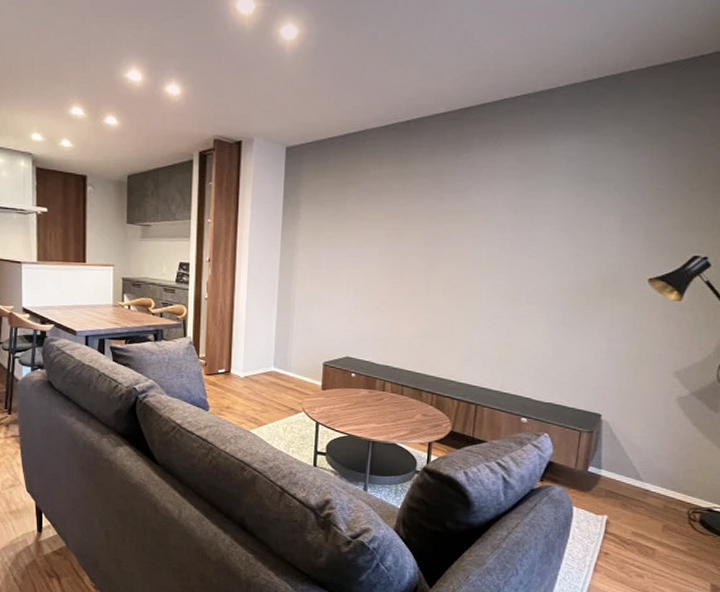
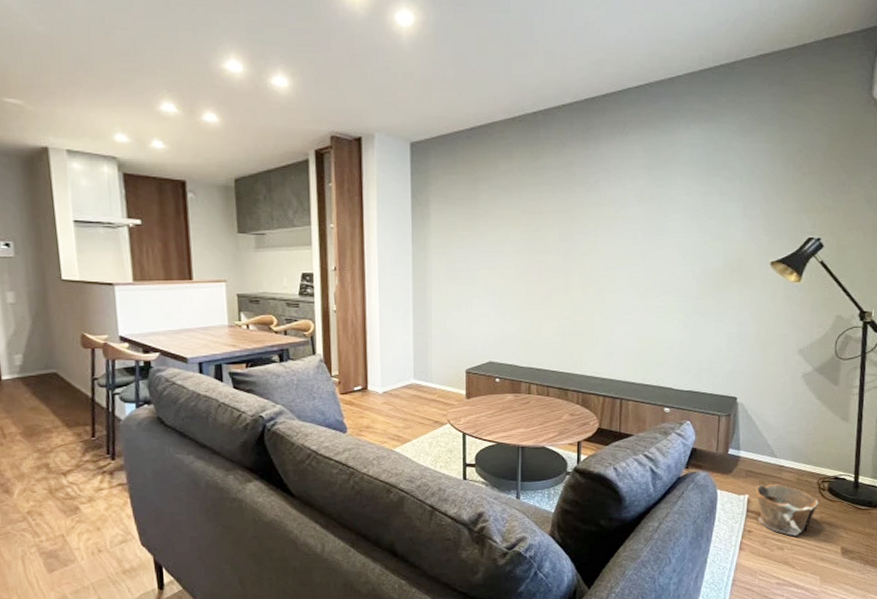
clay pot: none [615,506,688,565] -> present [755,484,819,536]

